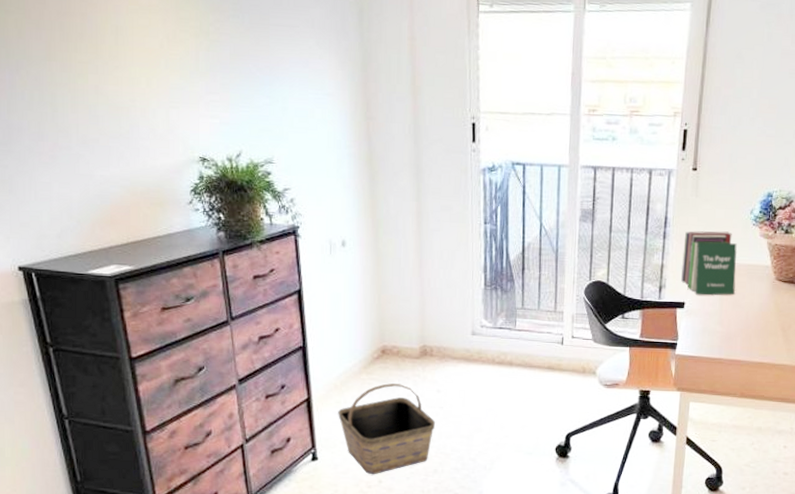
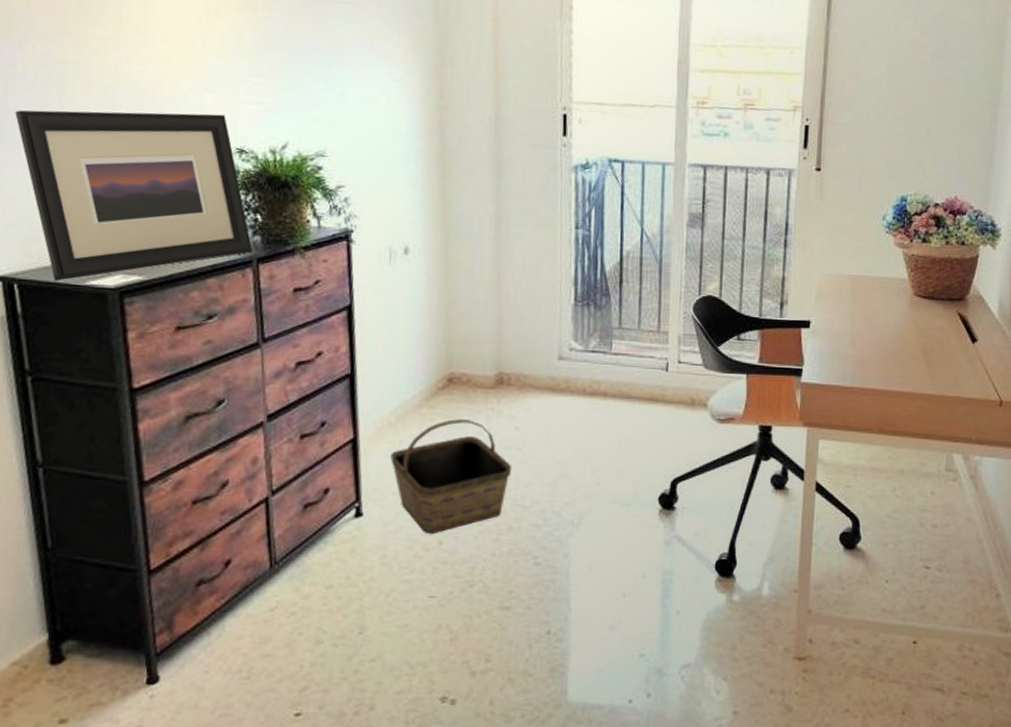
picture frame: none [19,126,219,271] -> present [15,110,254,281]
books: present [681,231,737,296] -> none [806,238,869,313]

